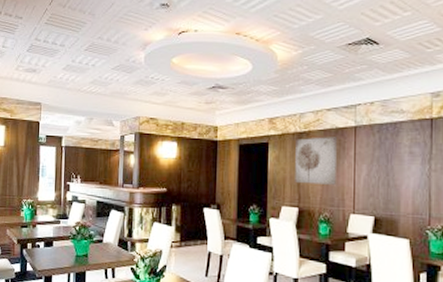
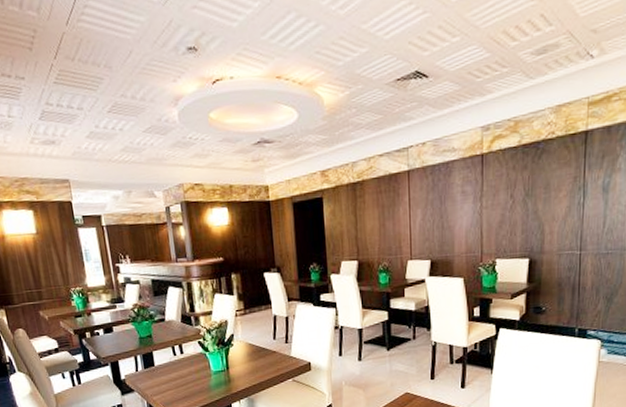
wall art: present [295,137,337,185] -> none [350,184,392,237]

